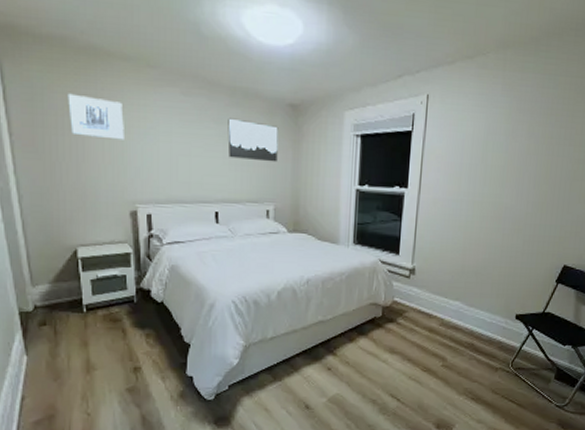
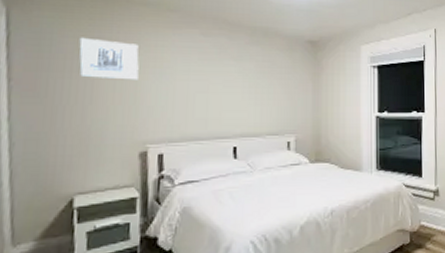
wall art: present [227,118,279,163] -> none [247,55,298,95]

